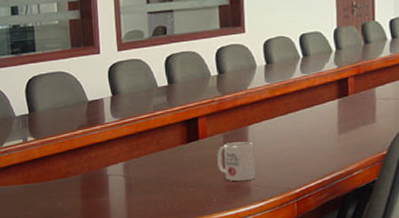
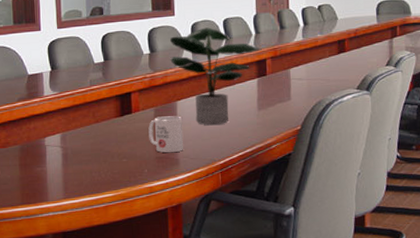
potted plant: none [240,44,343,151] -> present [170,27,262,125]

